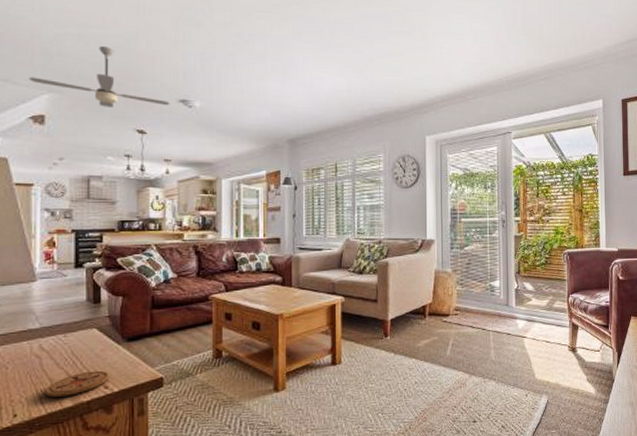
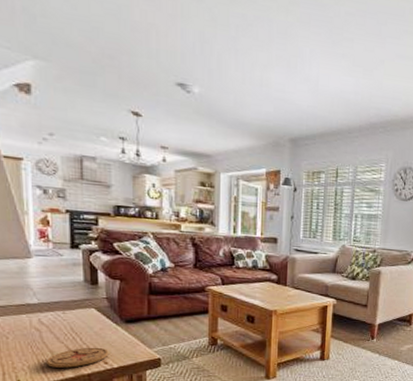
ceiling fan: present [29,46,170,108] -> none [10,11,167,88]

